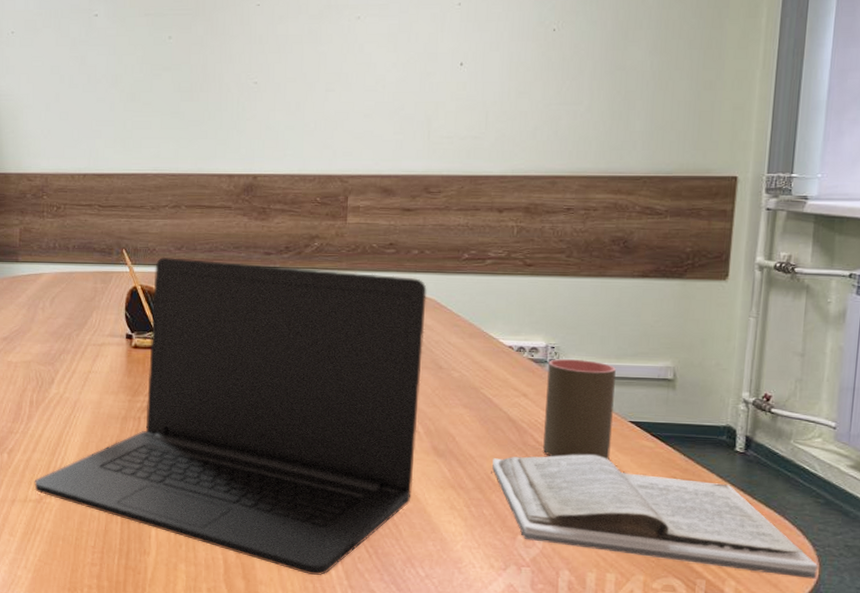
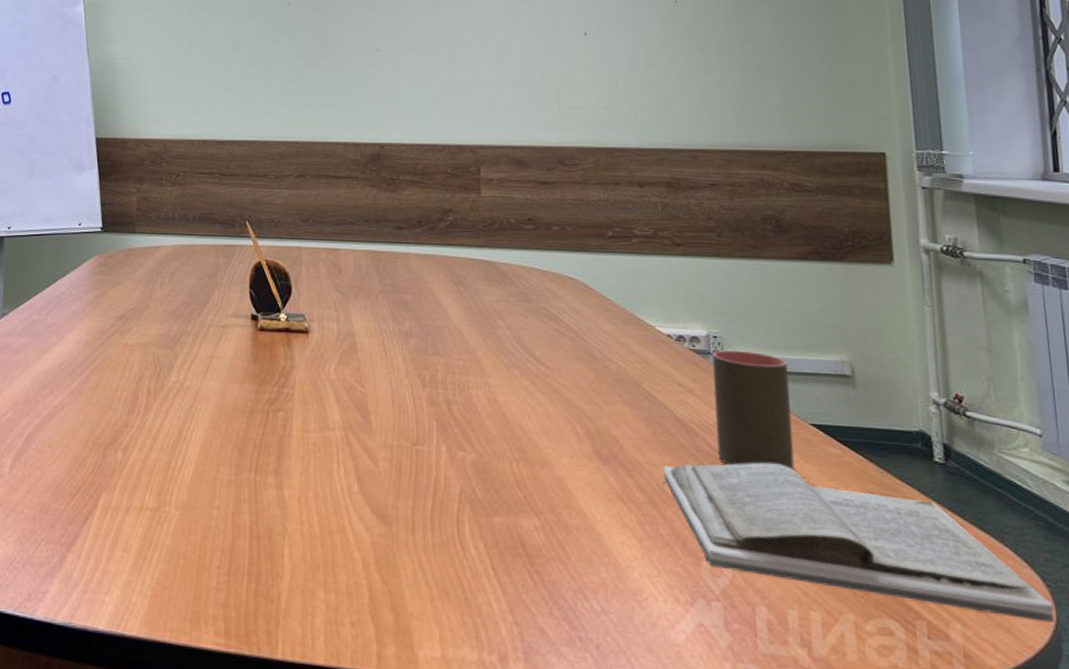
laptop: present [34,256,427,575] -> none [151,229,577,608]

